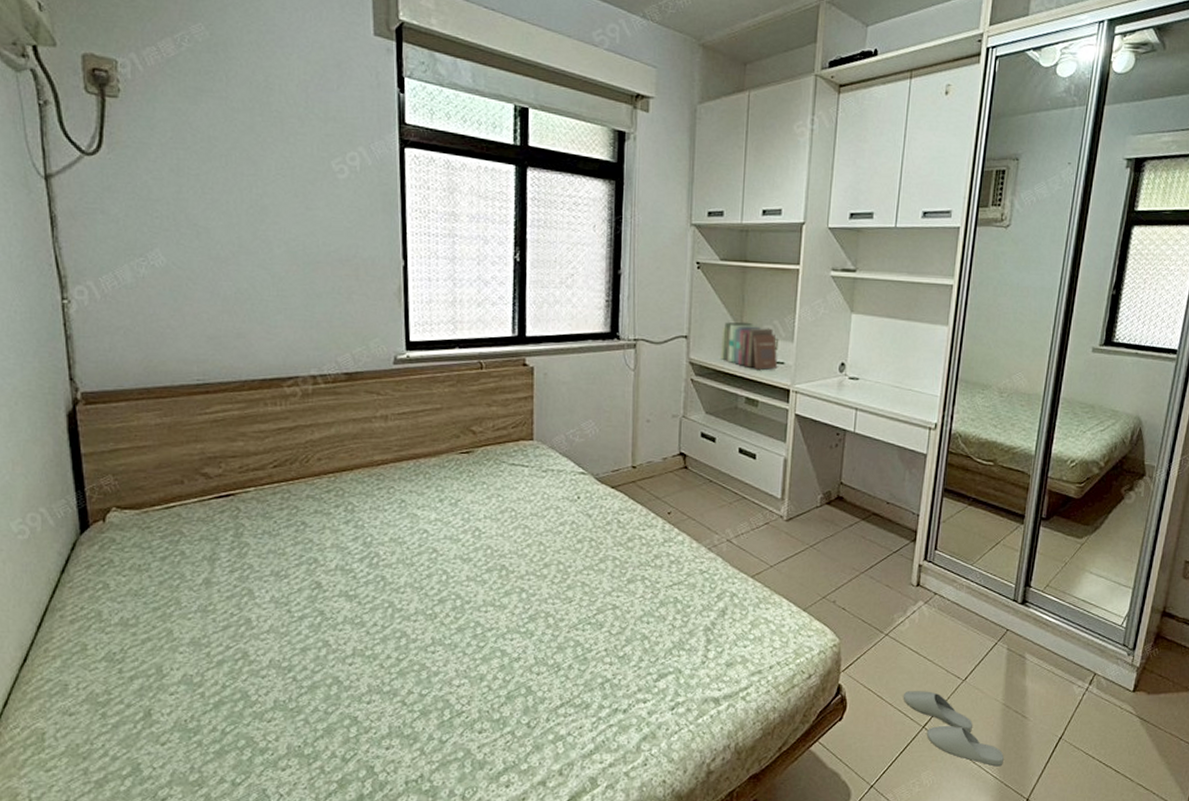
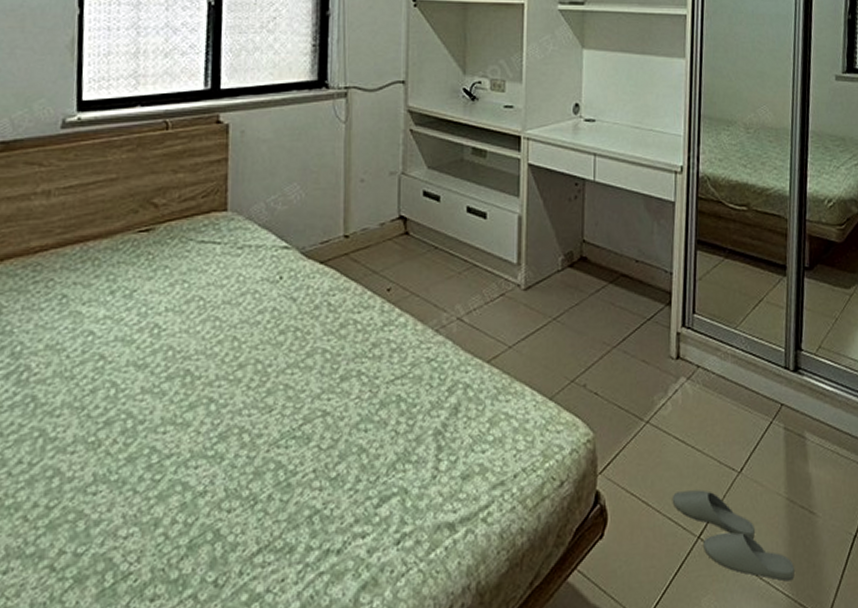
books: present [721,322,778,370] -> none [443,63,507,115]

